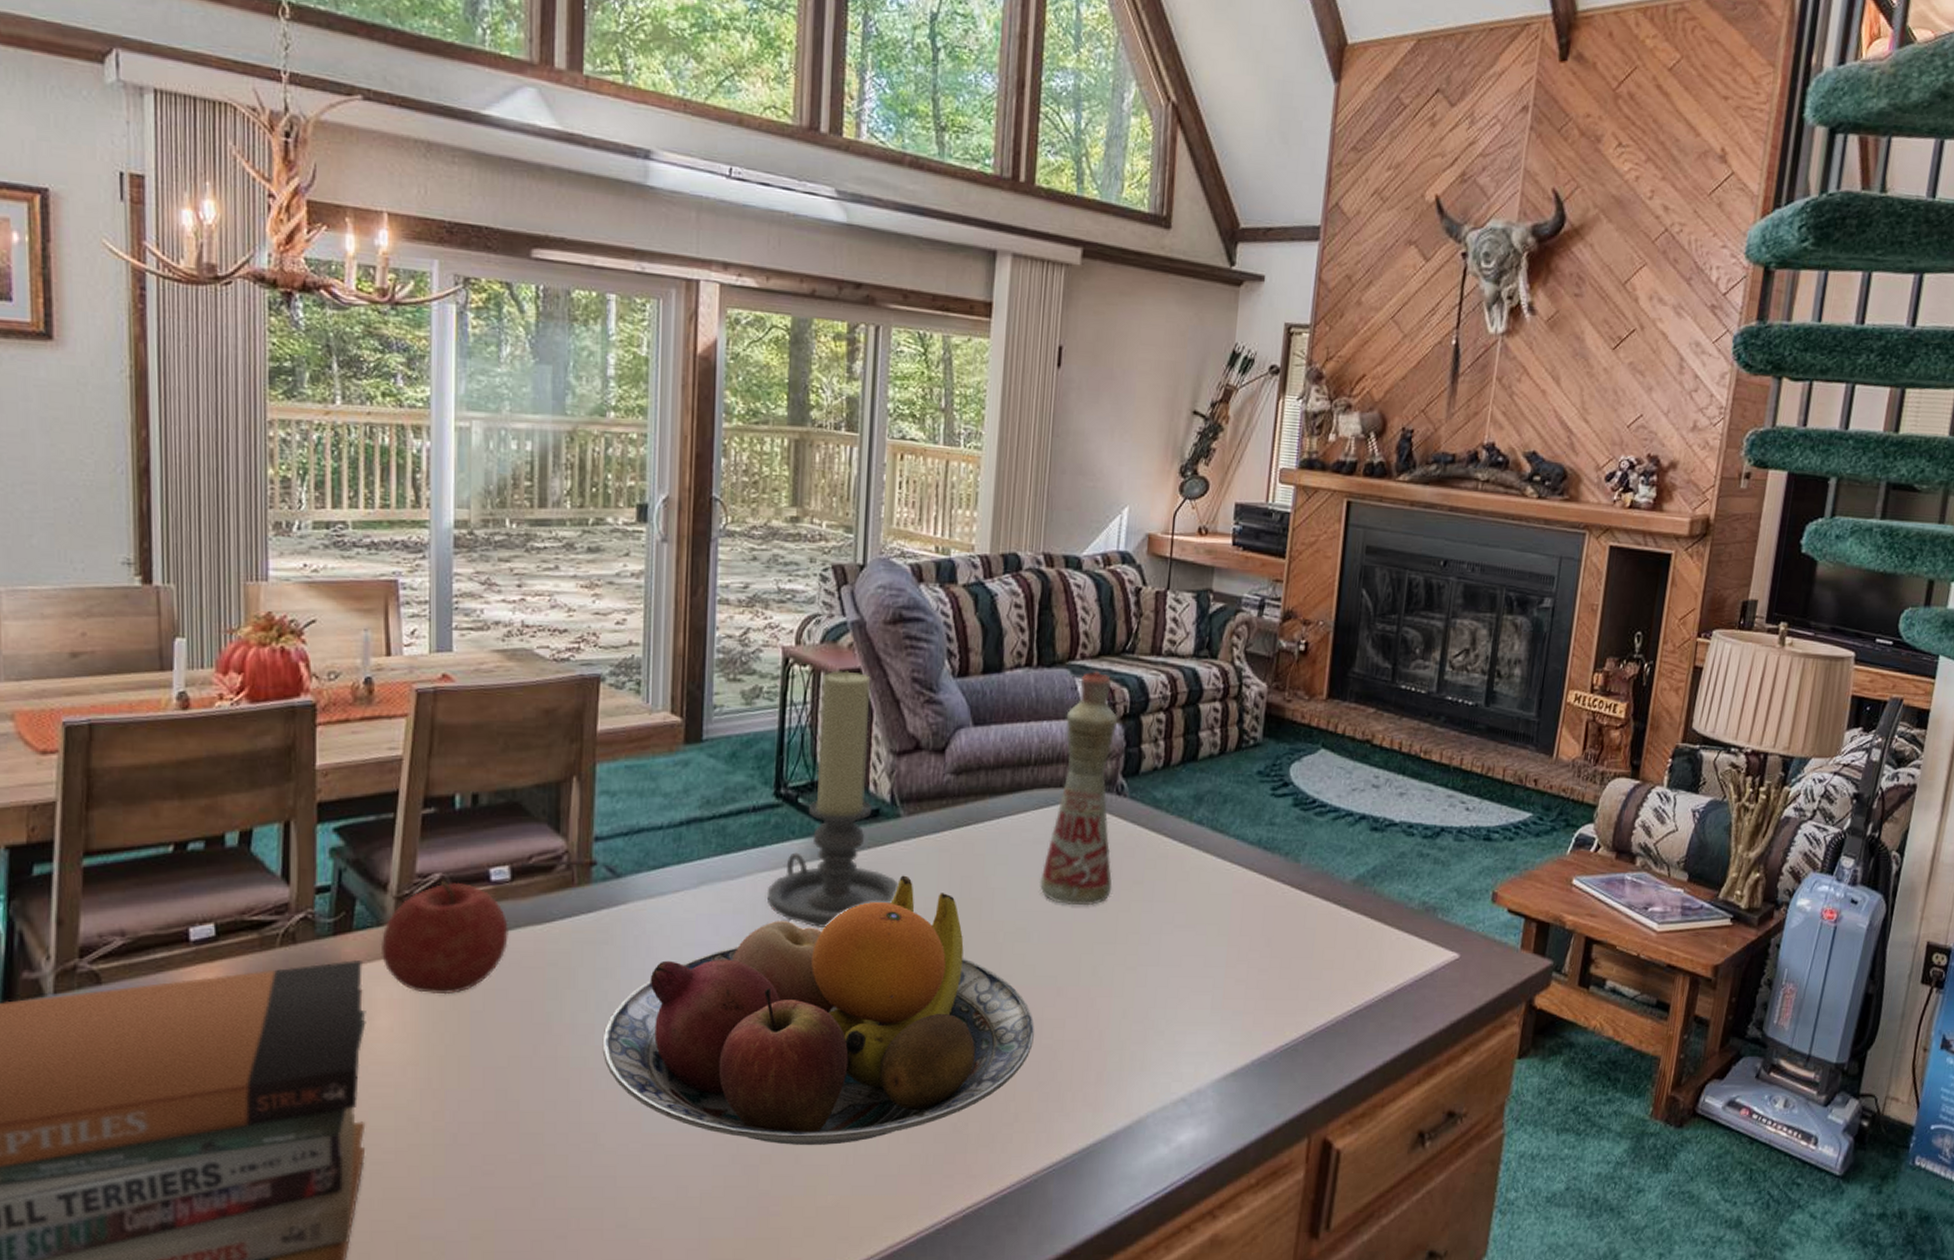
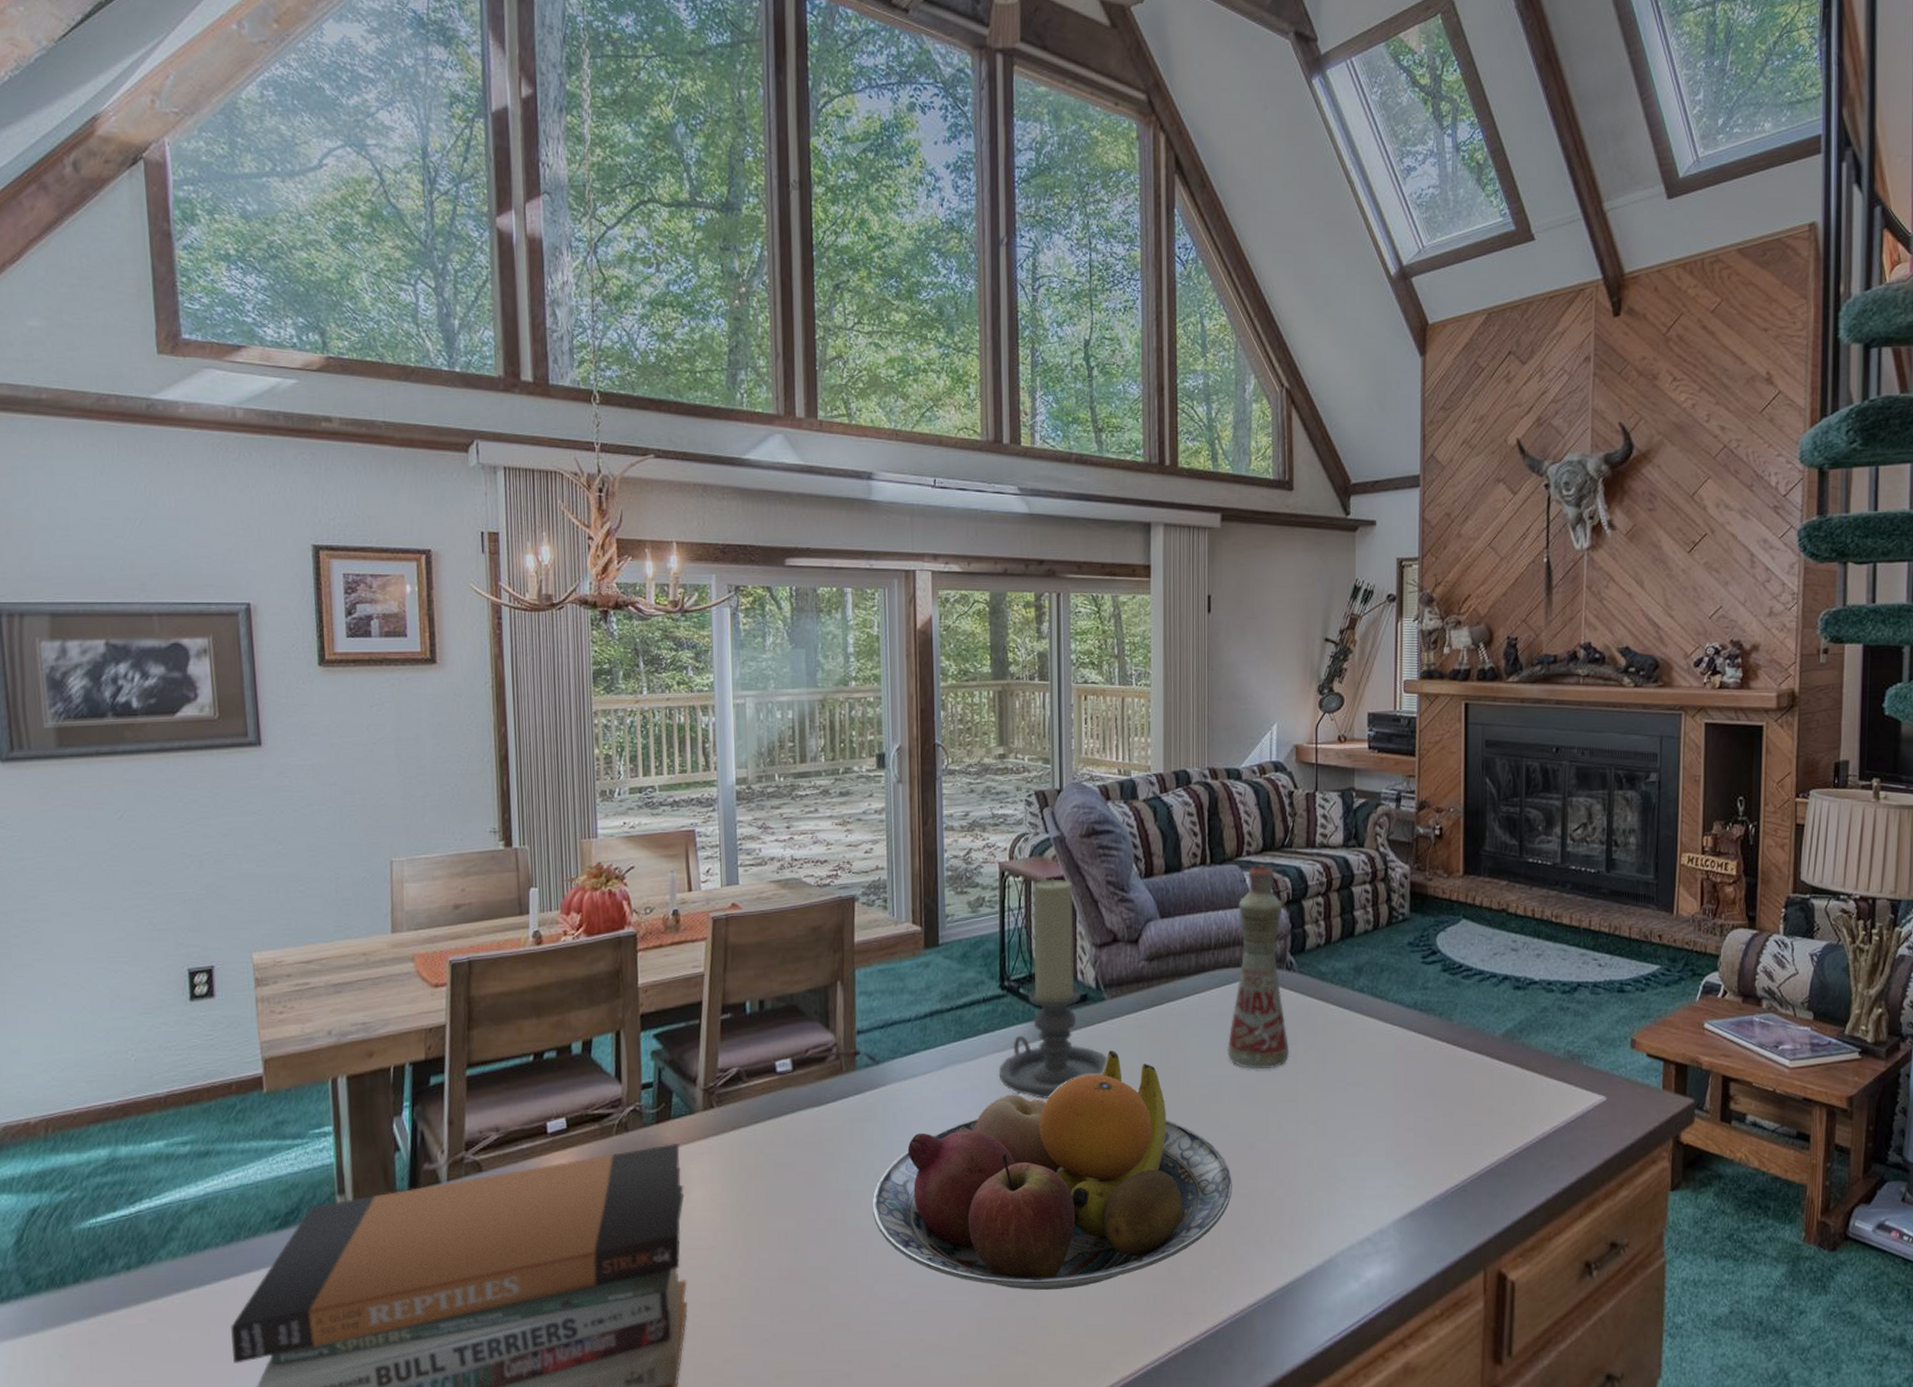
fruit: present [380,880,508,995] -> none [693,1073,793,1170]

